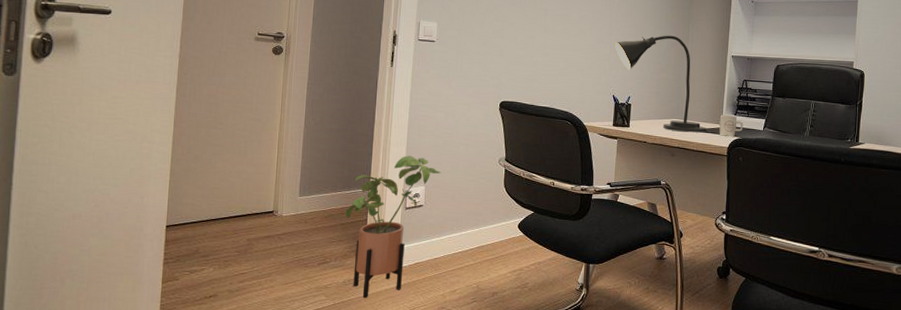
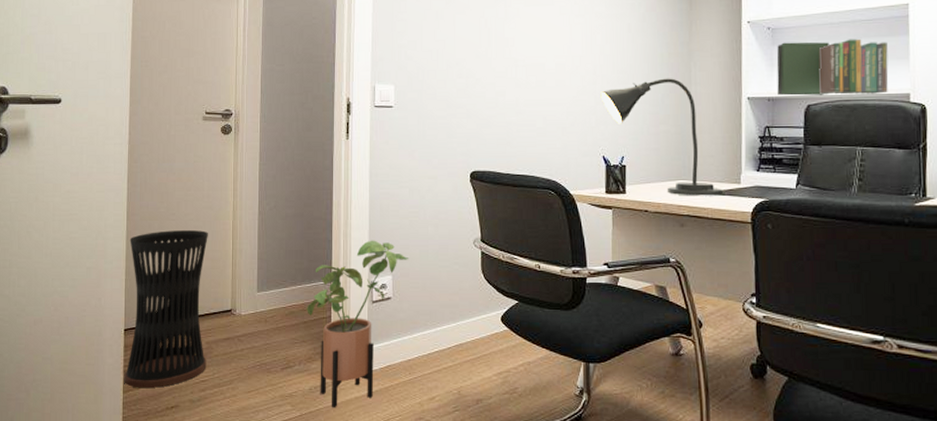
umbrella stand: none [163,138,254,280] -> present [124,230,208,389]
mug: present [719,115,744,137] -> none [738,172,770,200]
binder: none [755,14,797,58] -> present [776,42,829,96]
books: none [786,15,840,61] -> present [818,38,889,95]

